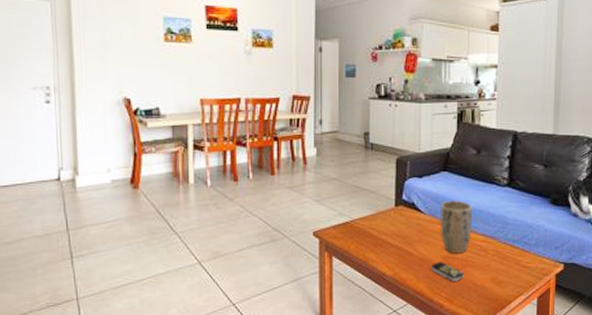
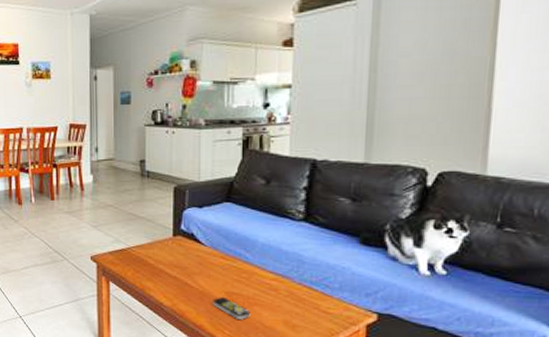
plant pot: present [440,200,472,254] -> none [222,233,260,291]

